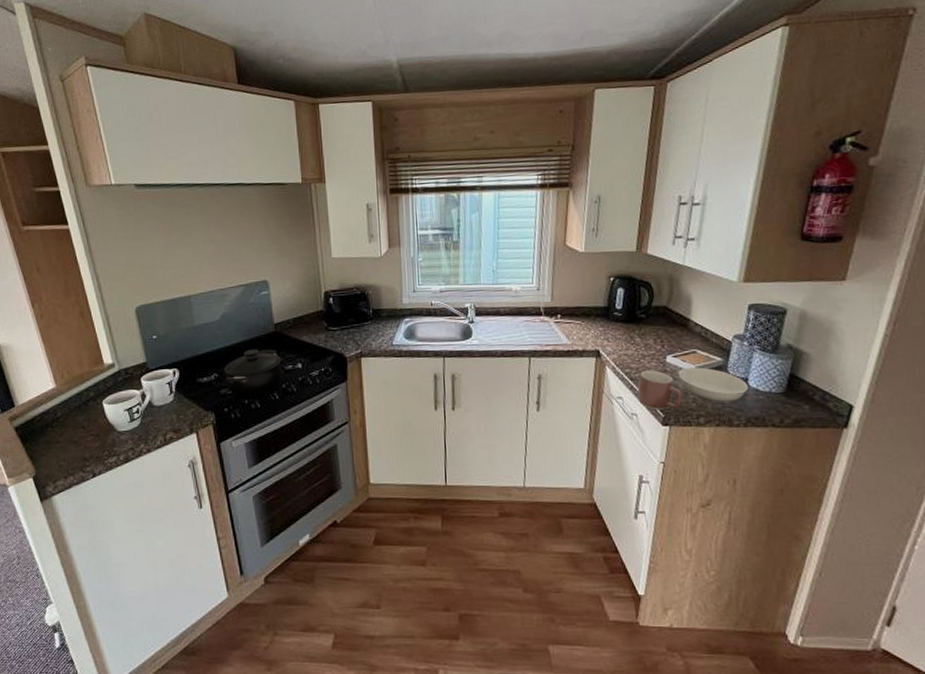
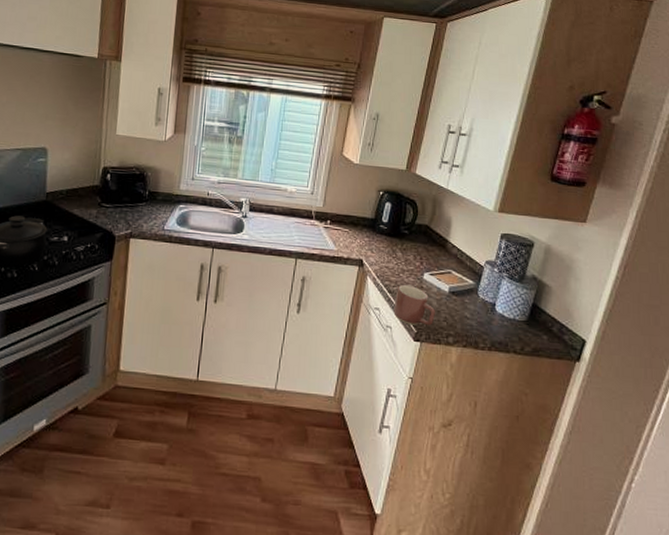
bowl: present [678,367,749,402] -> none [433,286,495,324]

